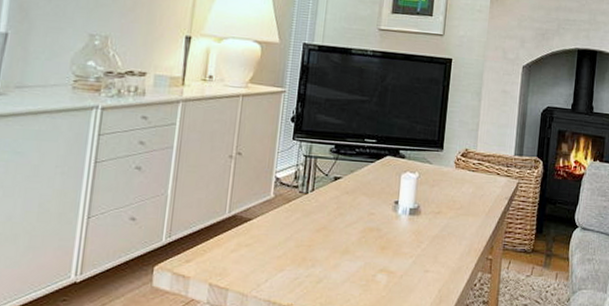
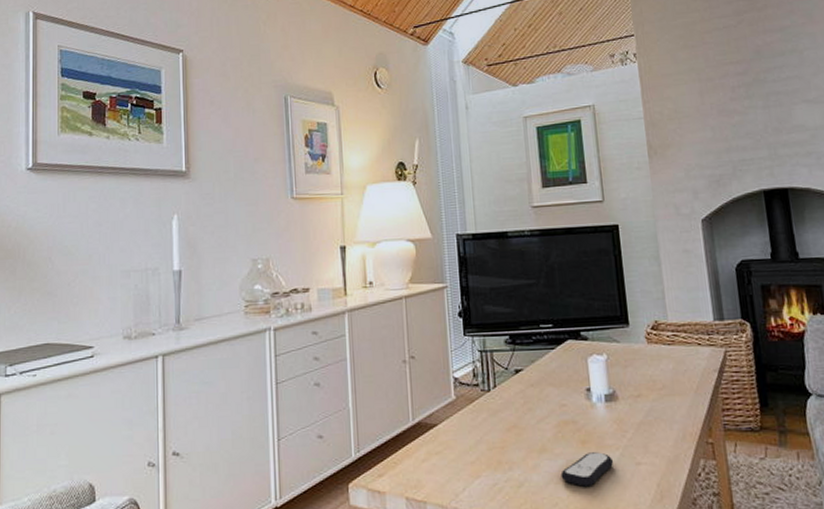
remote control: none [357,258,405,287] -> present [560,452,613,487]

